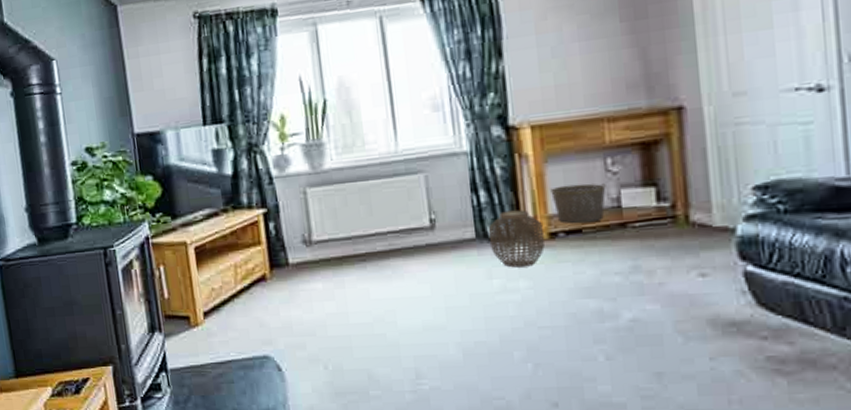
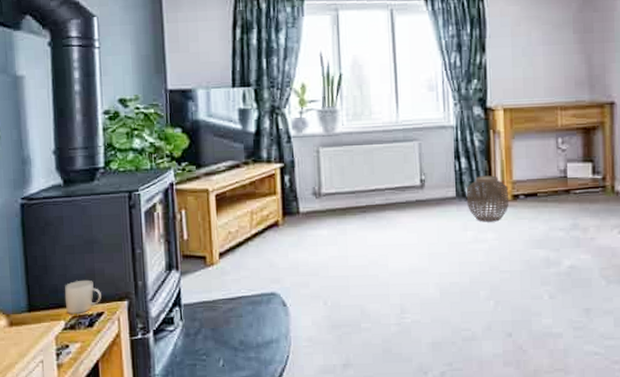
mug: none [48,343,86,380] -> present [64,279,101,314]
basket: present [550,183,606,224] -> none [516,157,557,189]

